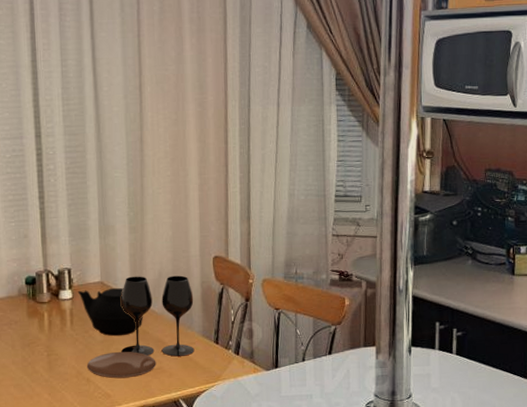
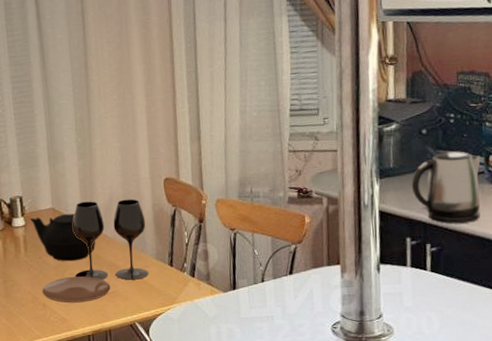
kettle: none [442,242,503,311] -> present [411,150,481,224]

